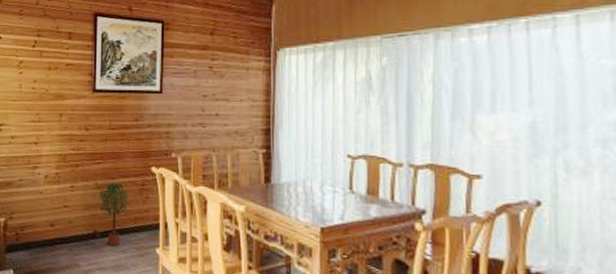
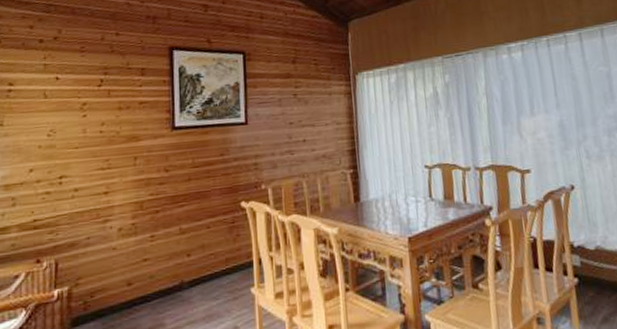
potted tree: present [99,182,129,247] -> none [184,223,219,296]

